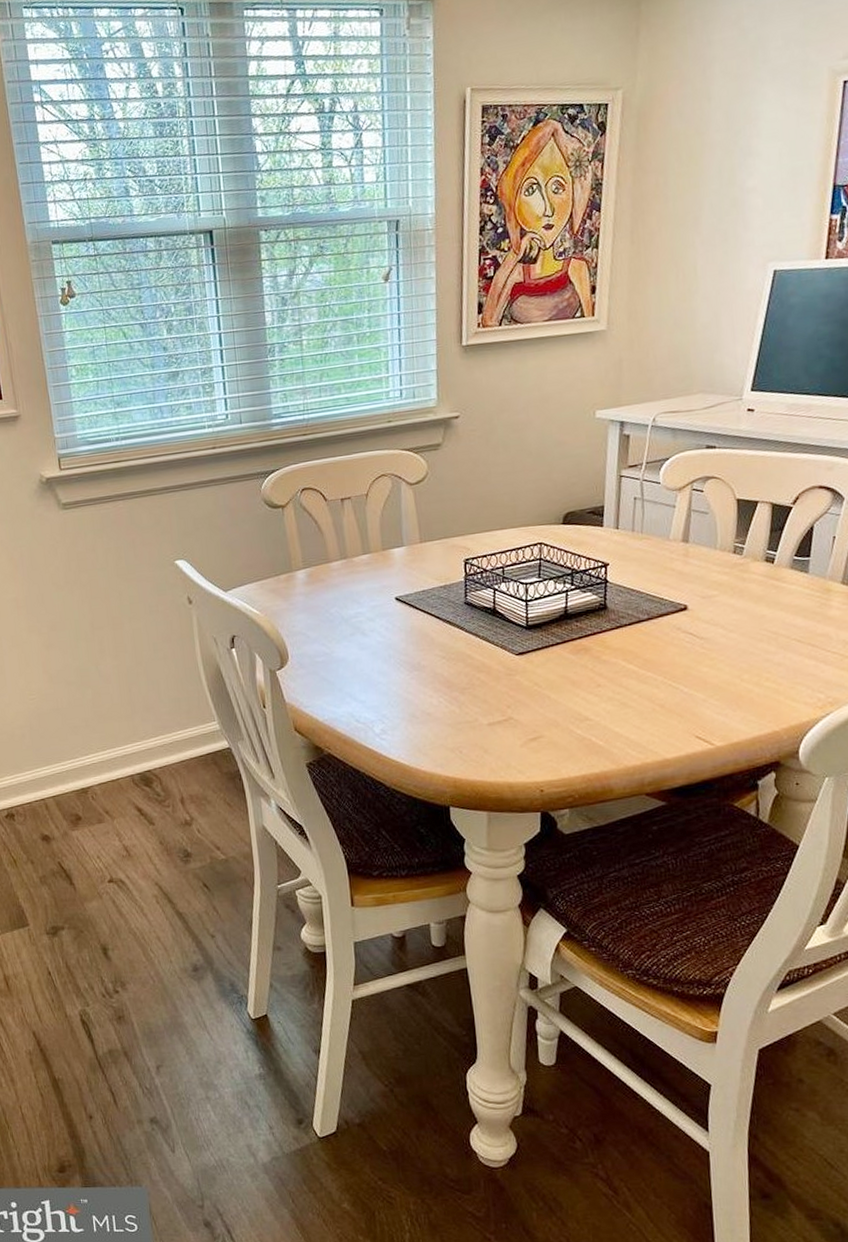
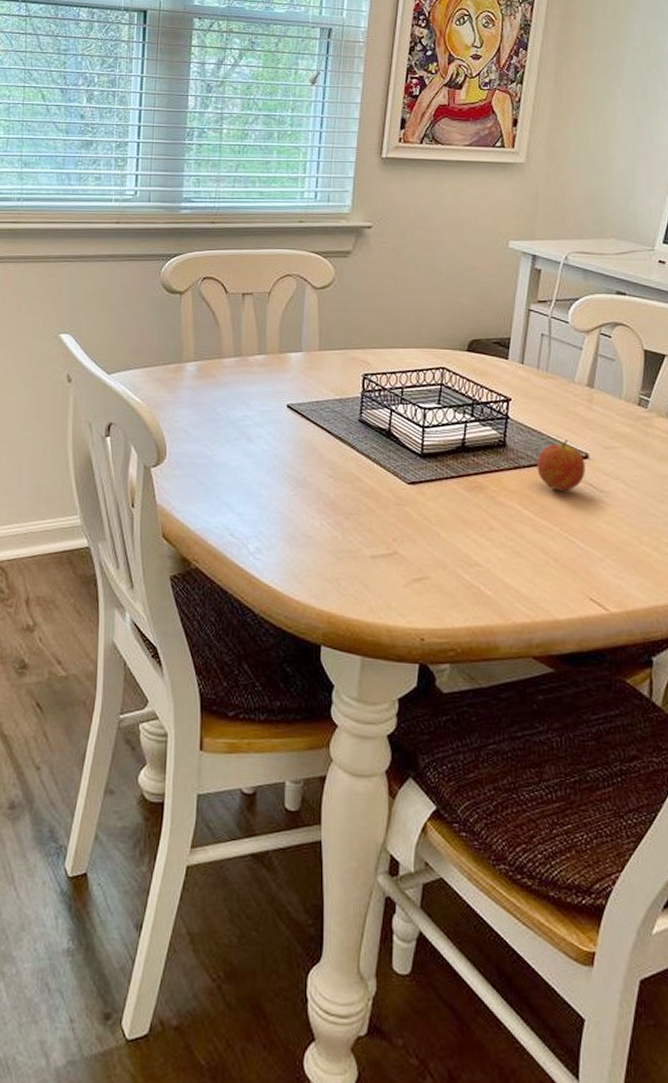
fruit: none [637,594,685,644] -> present [537,439,585,492]

